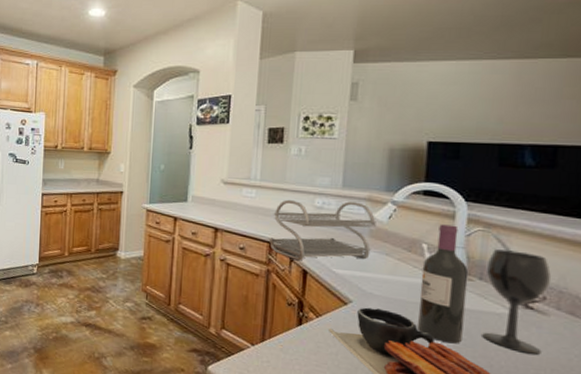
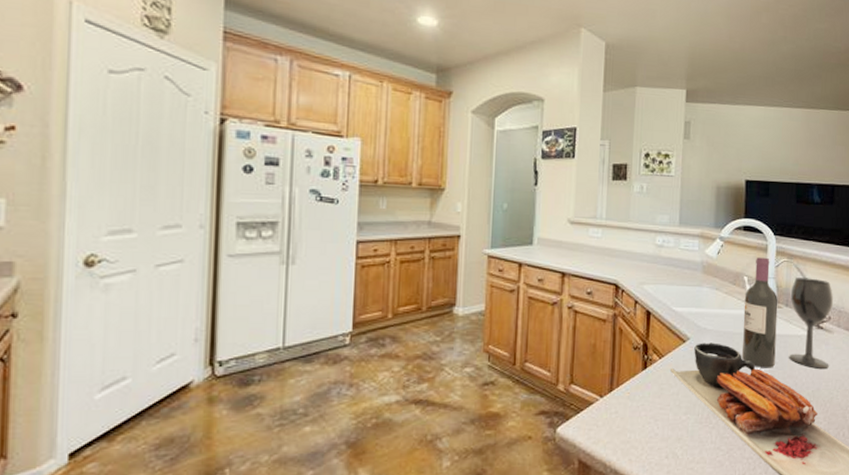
dish rack: present [268,199,376,261] -> none [614,238,708,302]

